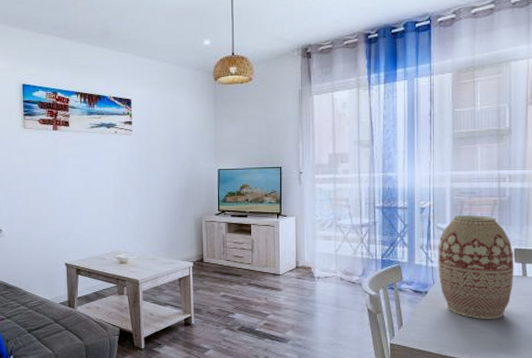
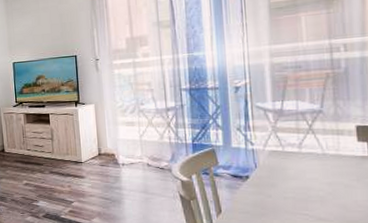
vase: present [438,215,513,319] -> none [258,91,357,205]

